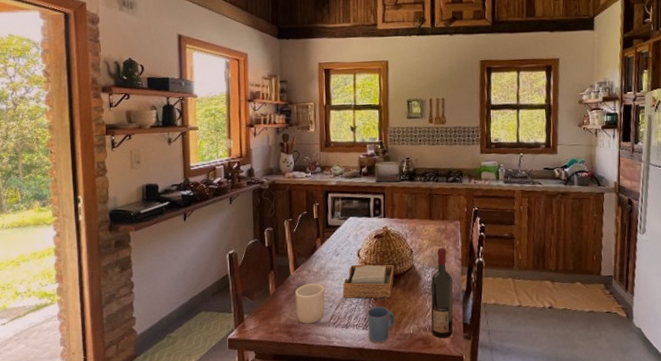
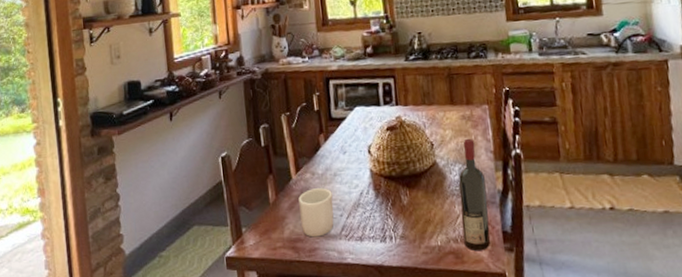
napkin holder: present [342,264,395,299] -> none [353,162,414,205]
mug: present [367,306,395,344] -> none [384,213,419,259]
toaster: present [374,161,404,183] -> none [380,37,416,65]

